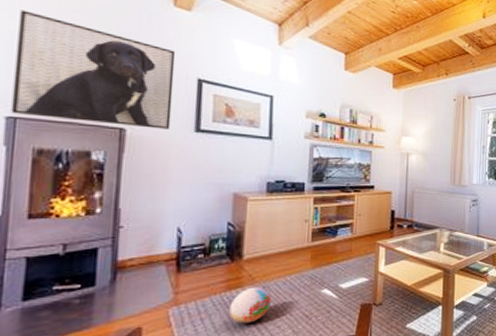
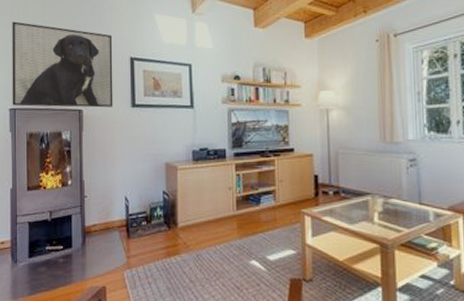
ball: present [229,287,271,324] -> none [170,255,205,290]

